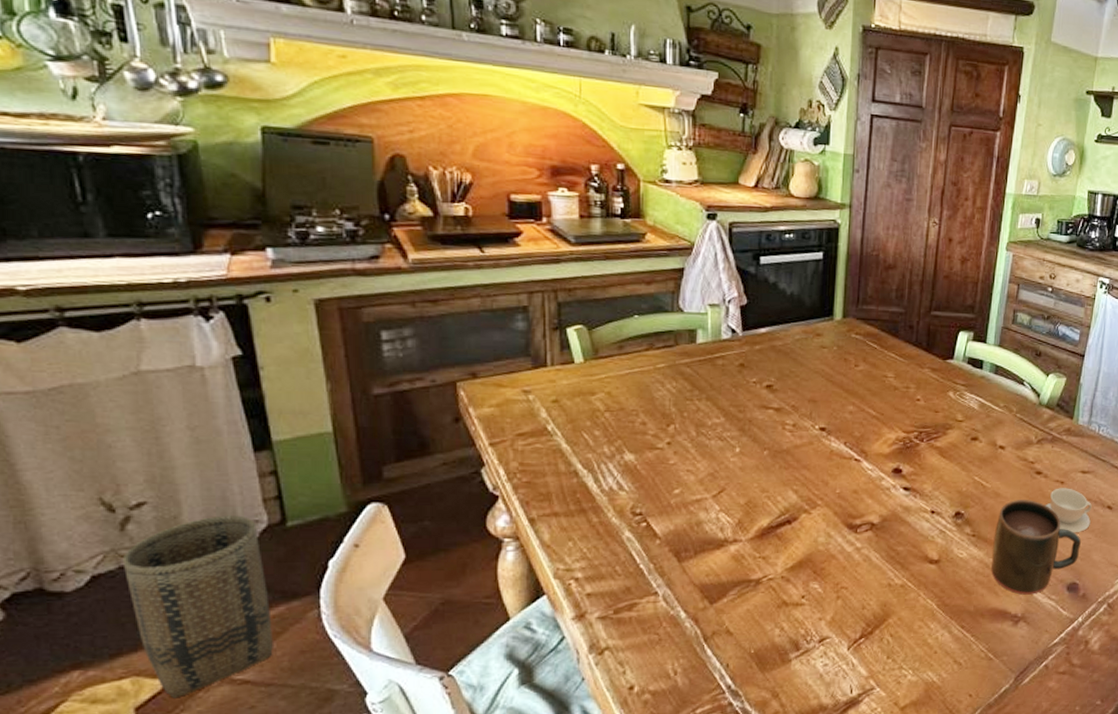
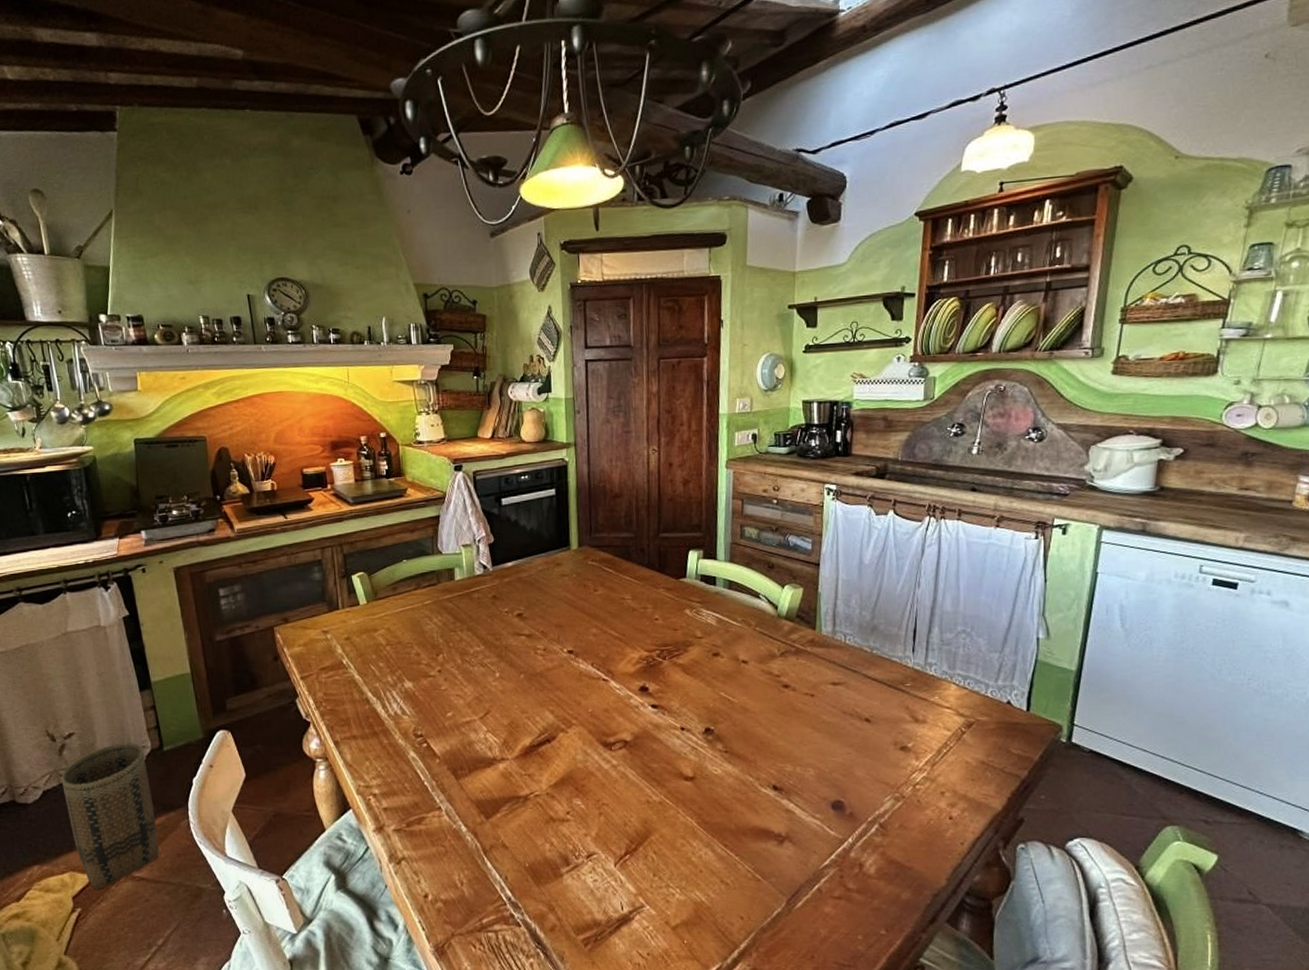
mug: present [991,500,1081,595] -> none [747,714,841,813]
teacup: present [1045,488,1092,532] -> none [797,701,849,747]

